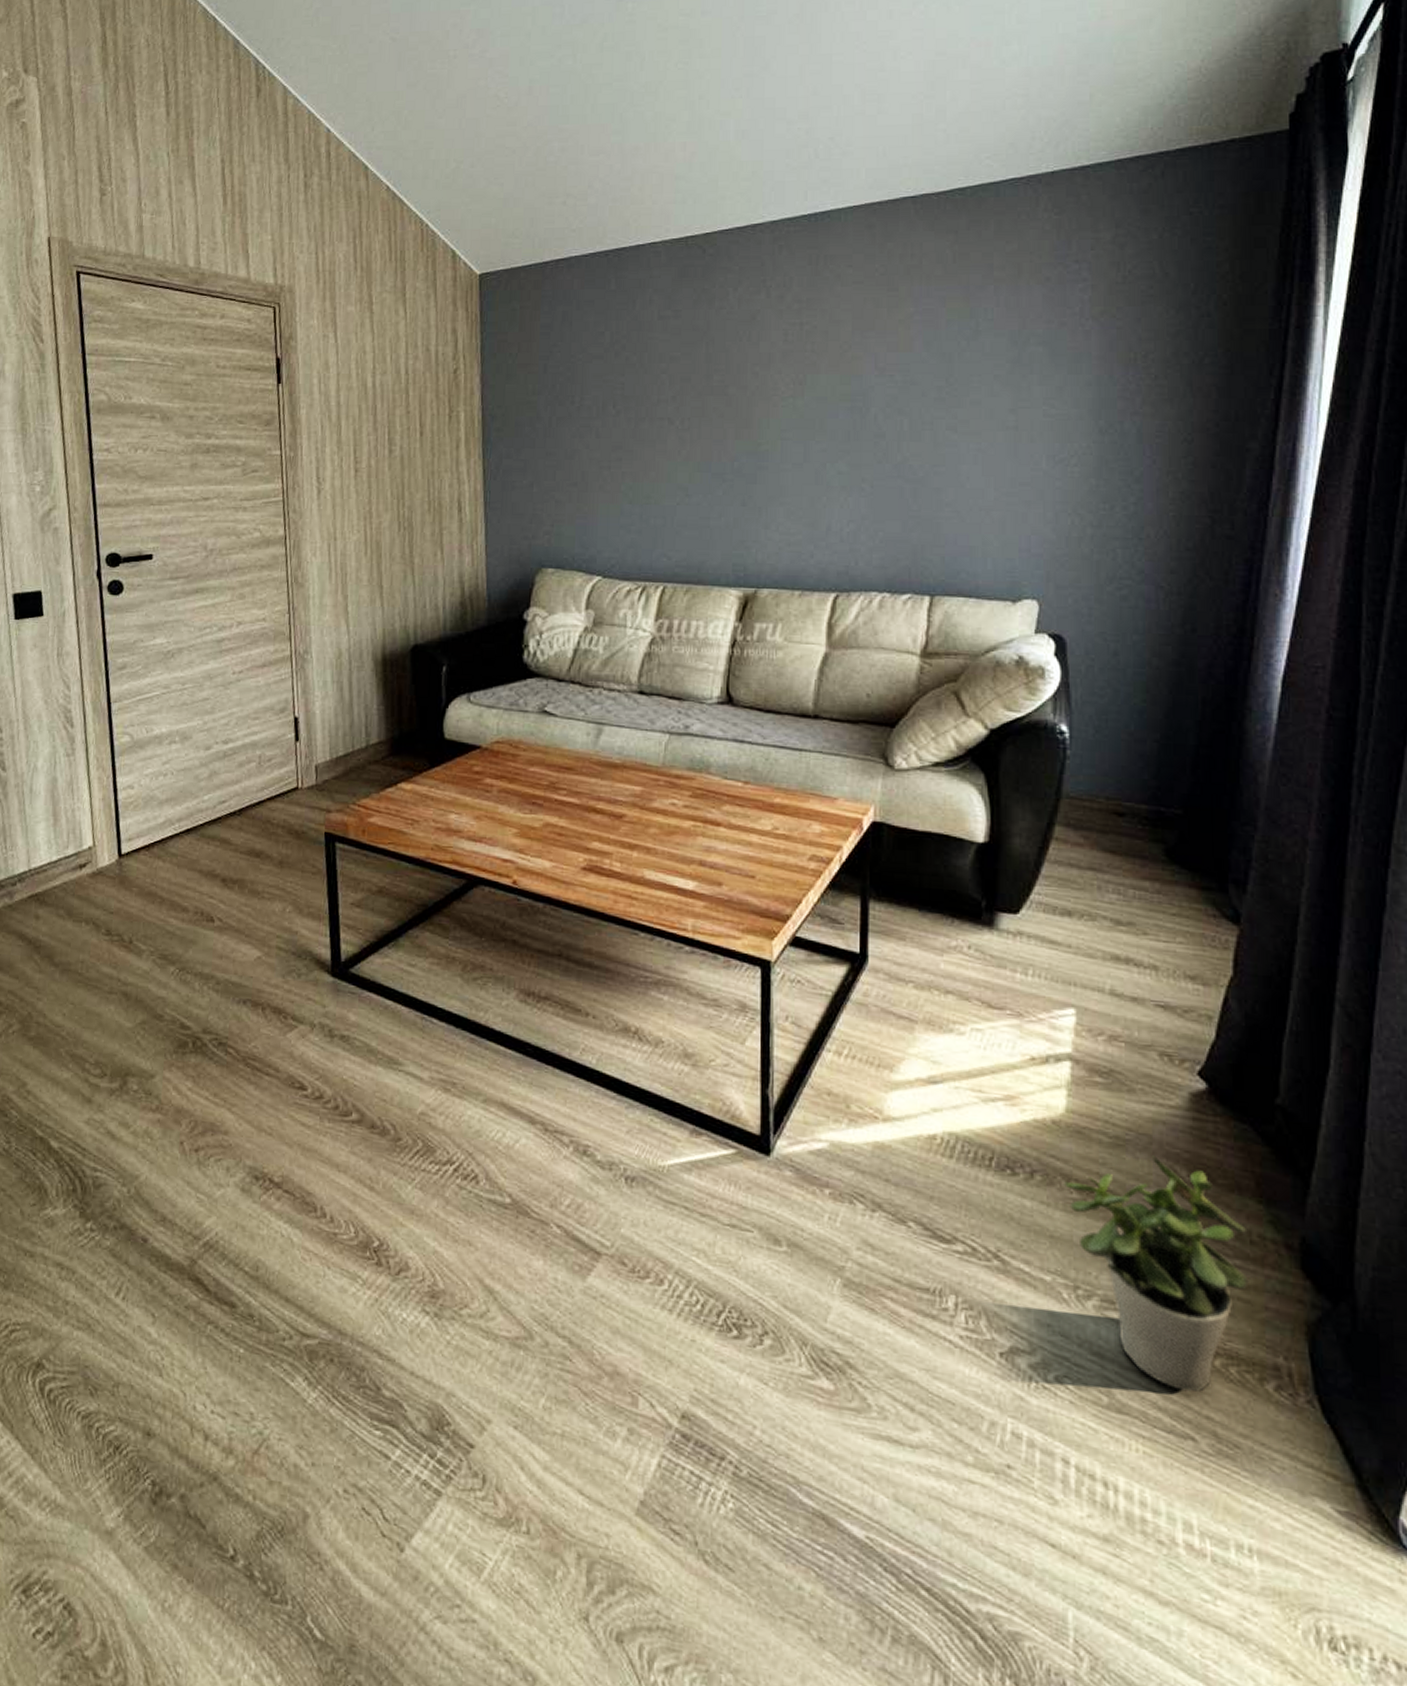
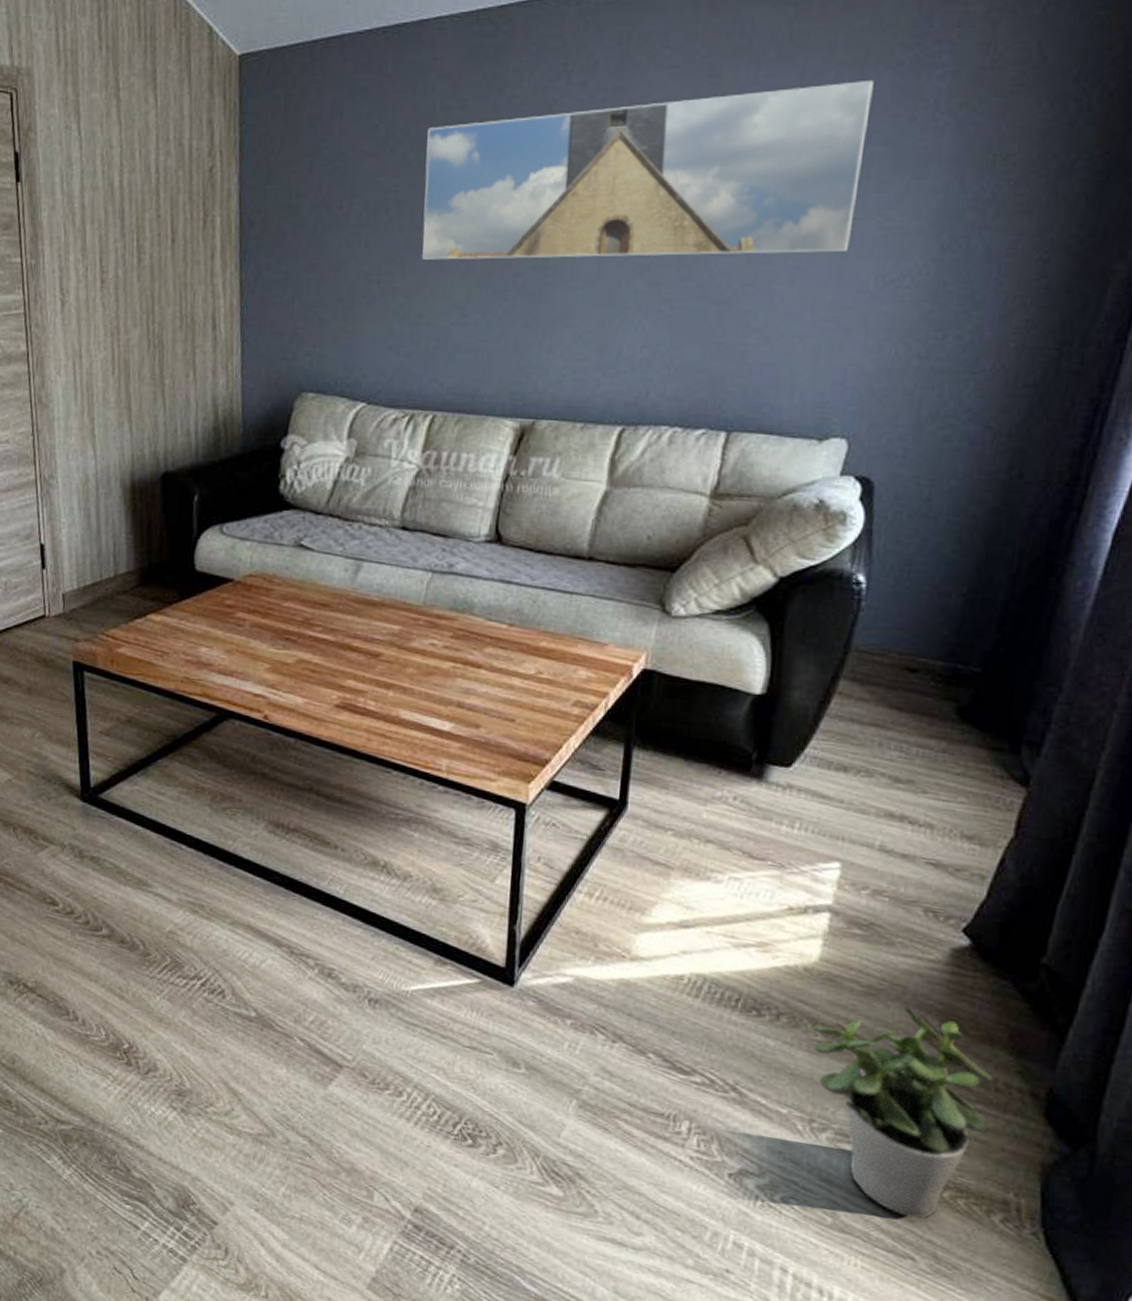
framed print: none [647,293,1027,448] -> present [422,81,874,260]

